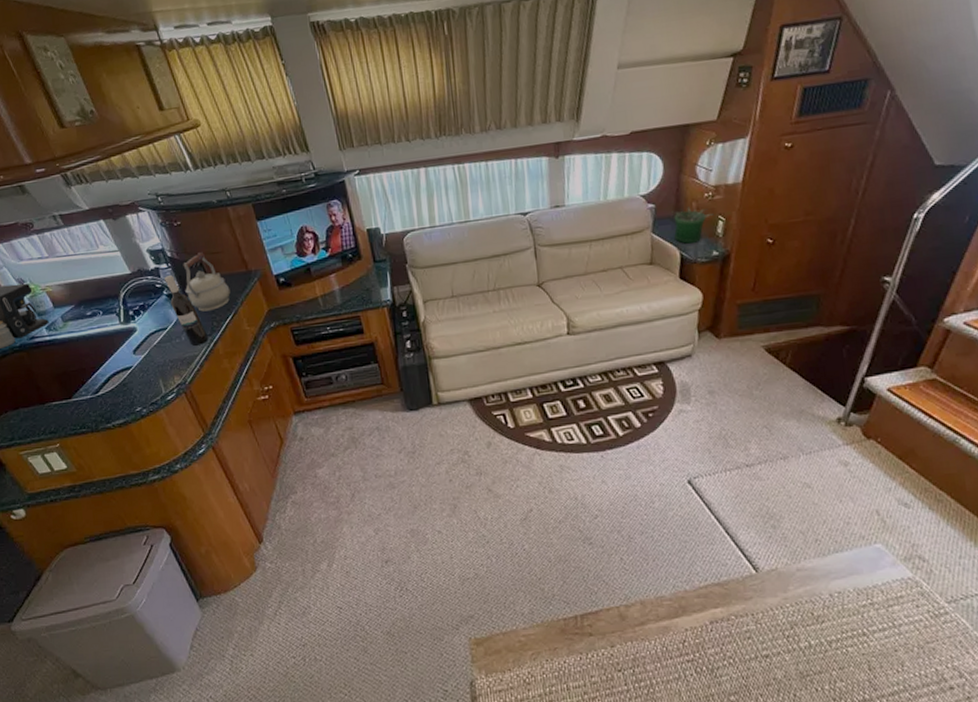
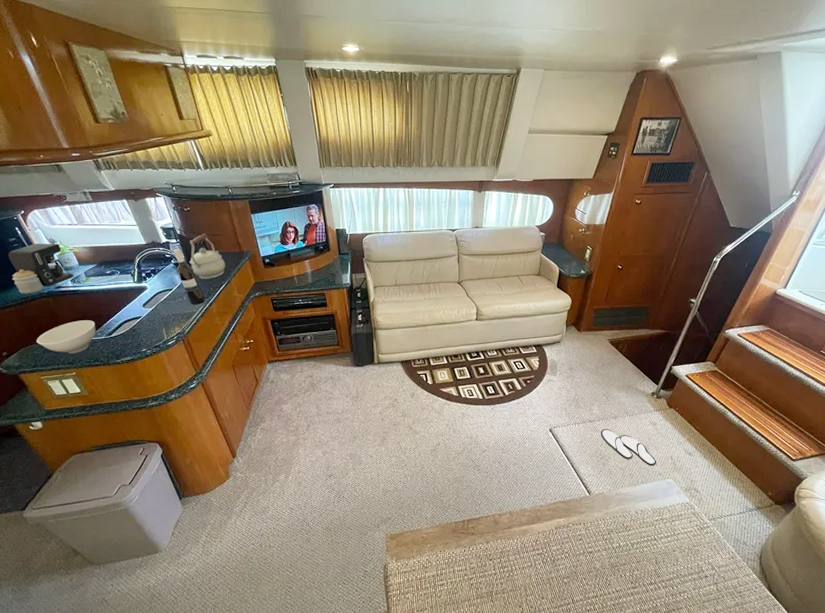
bowl: none [11,376,80,422] -> present [36,320,96,354]
planter: present [672,206,714,244] -> none [556,237,584,263]
slippers: none [764,475,856,526] -> present [600,429,657,466]

